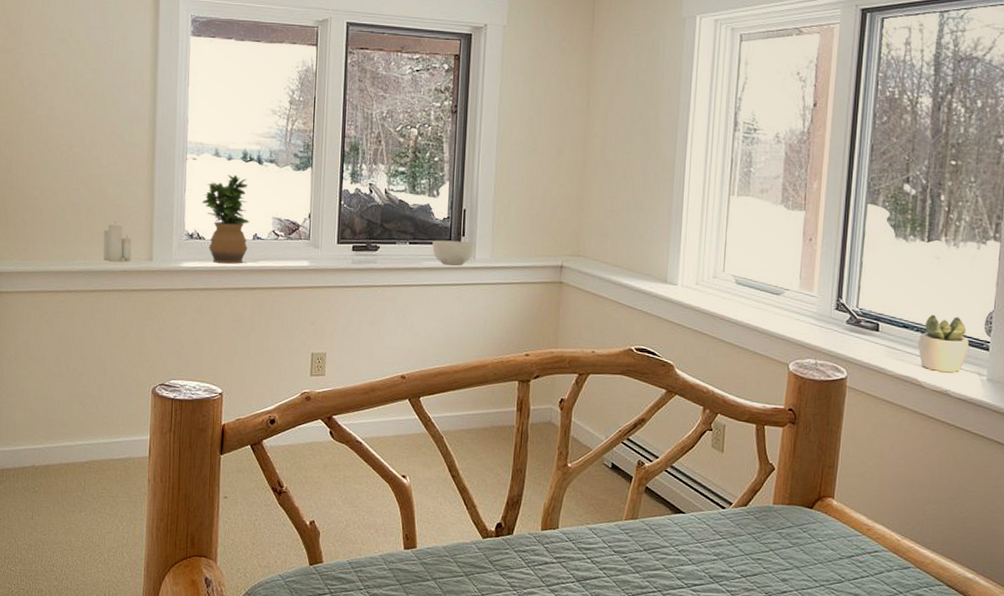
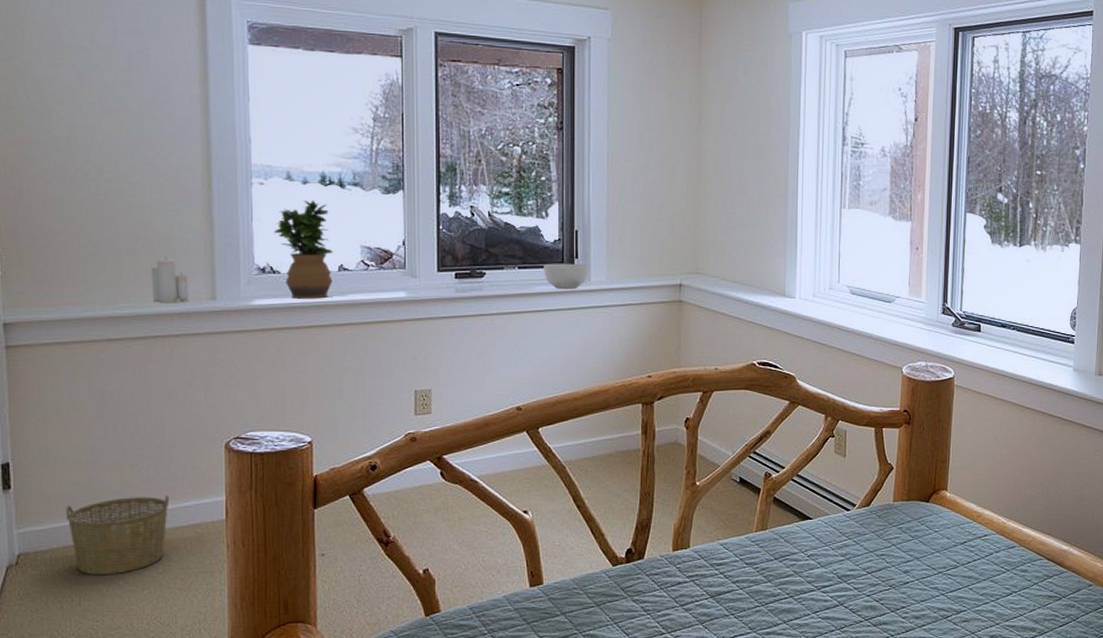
basket: none [27,429,106,496] -> present [66,495,170,576]
succulent plant: present [917,314,970,373] -> none [1014,313,1058,366]

